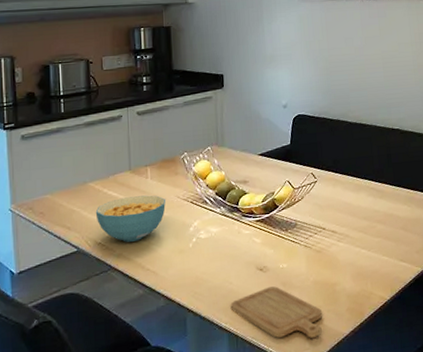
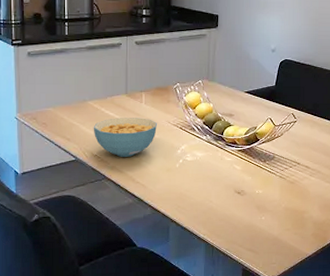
chopping board: present [230,286,323,338] -> none [209,208,290,255]

